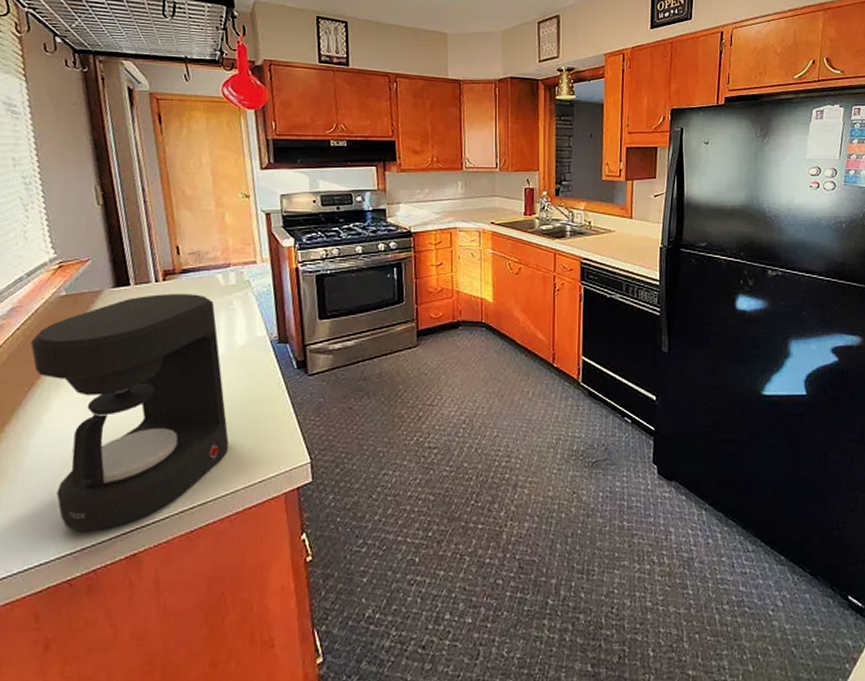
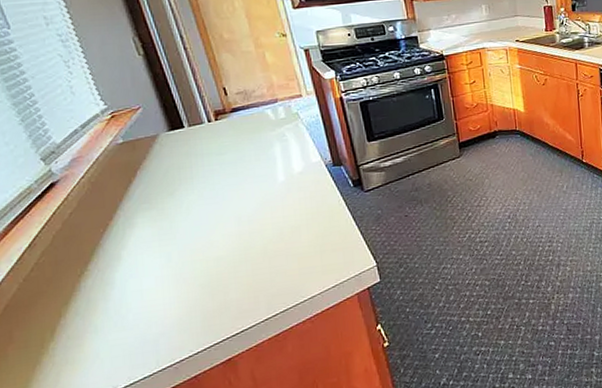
coffee maker: present [31,294,229,532] -> none [98,129,301,347]

